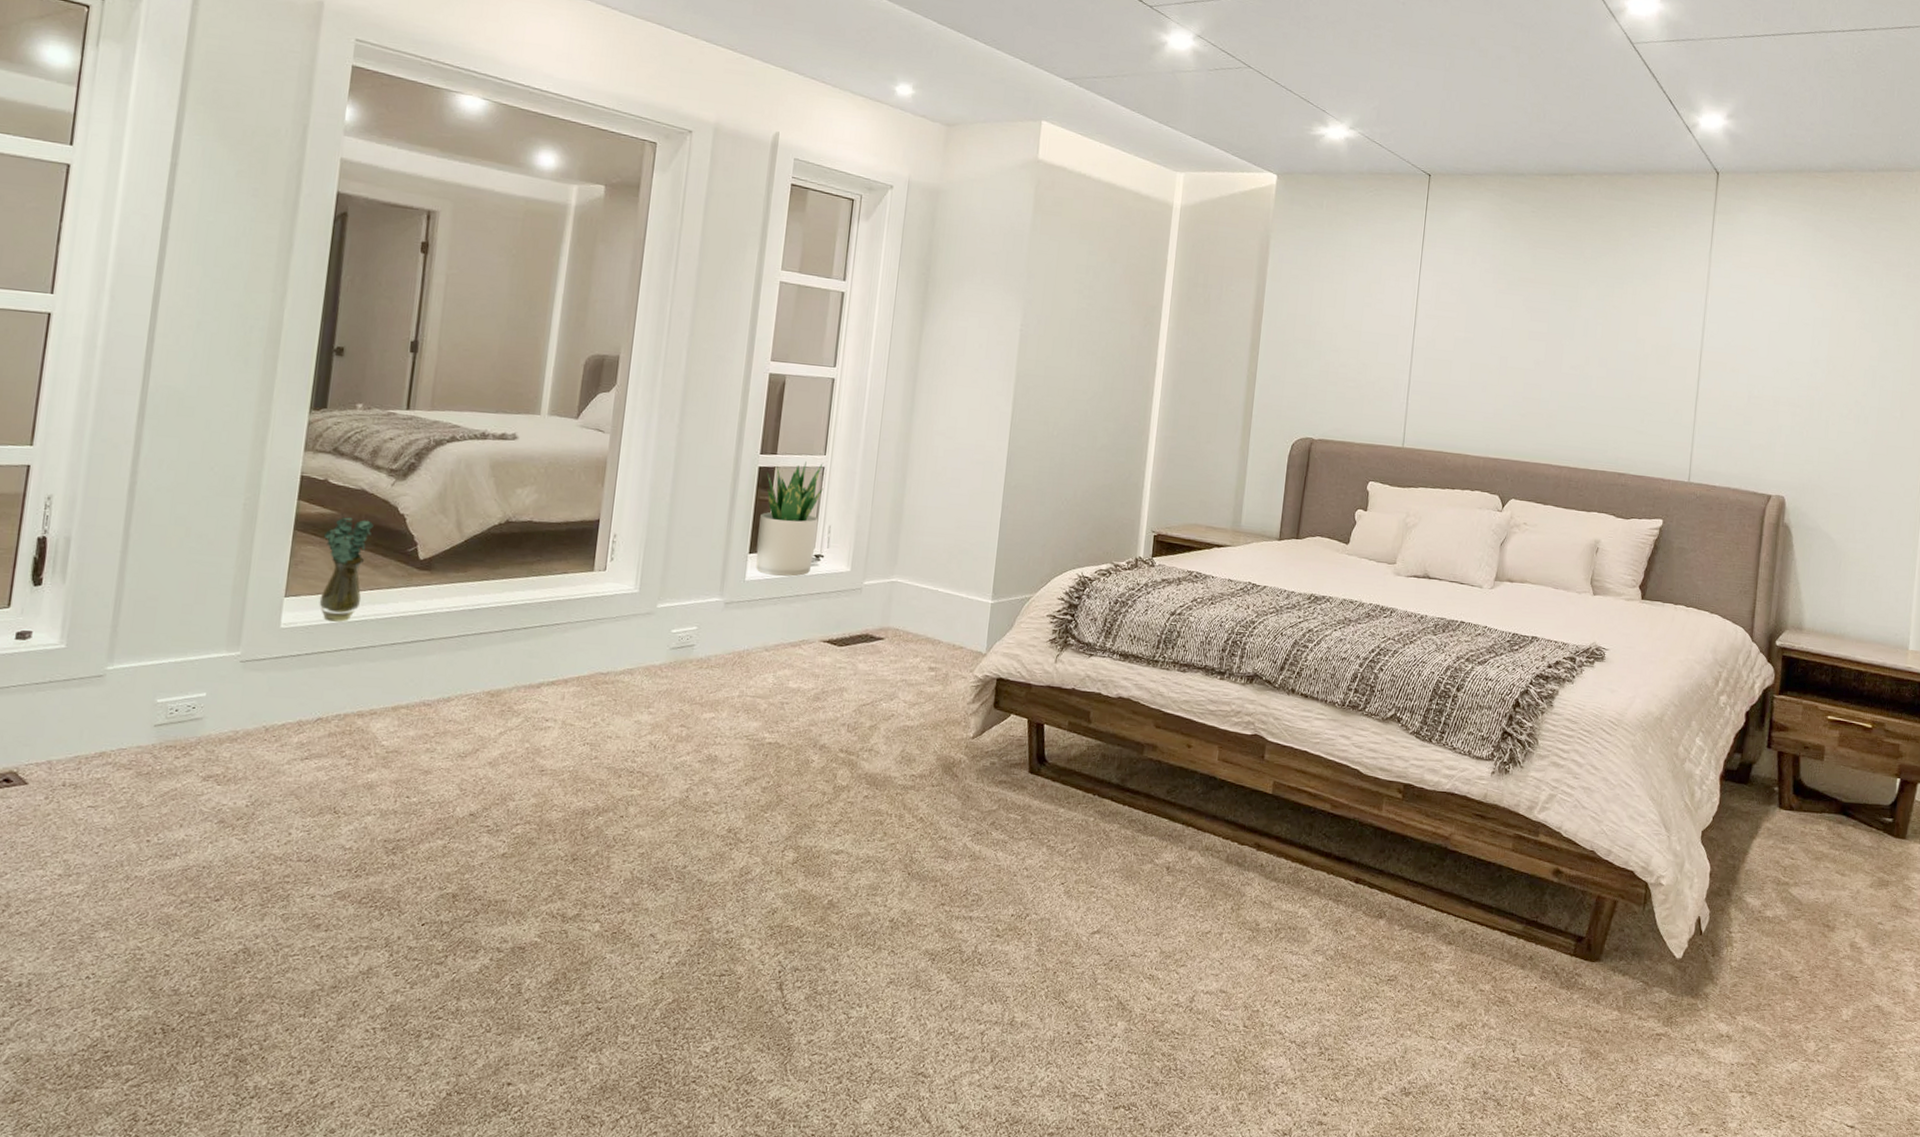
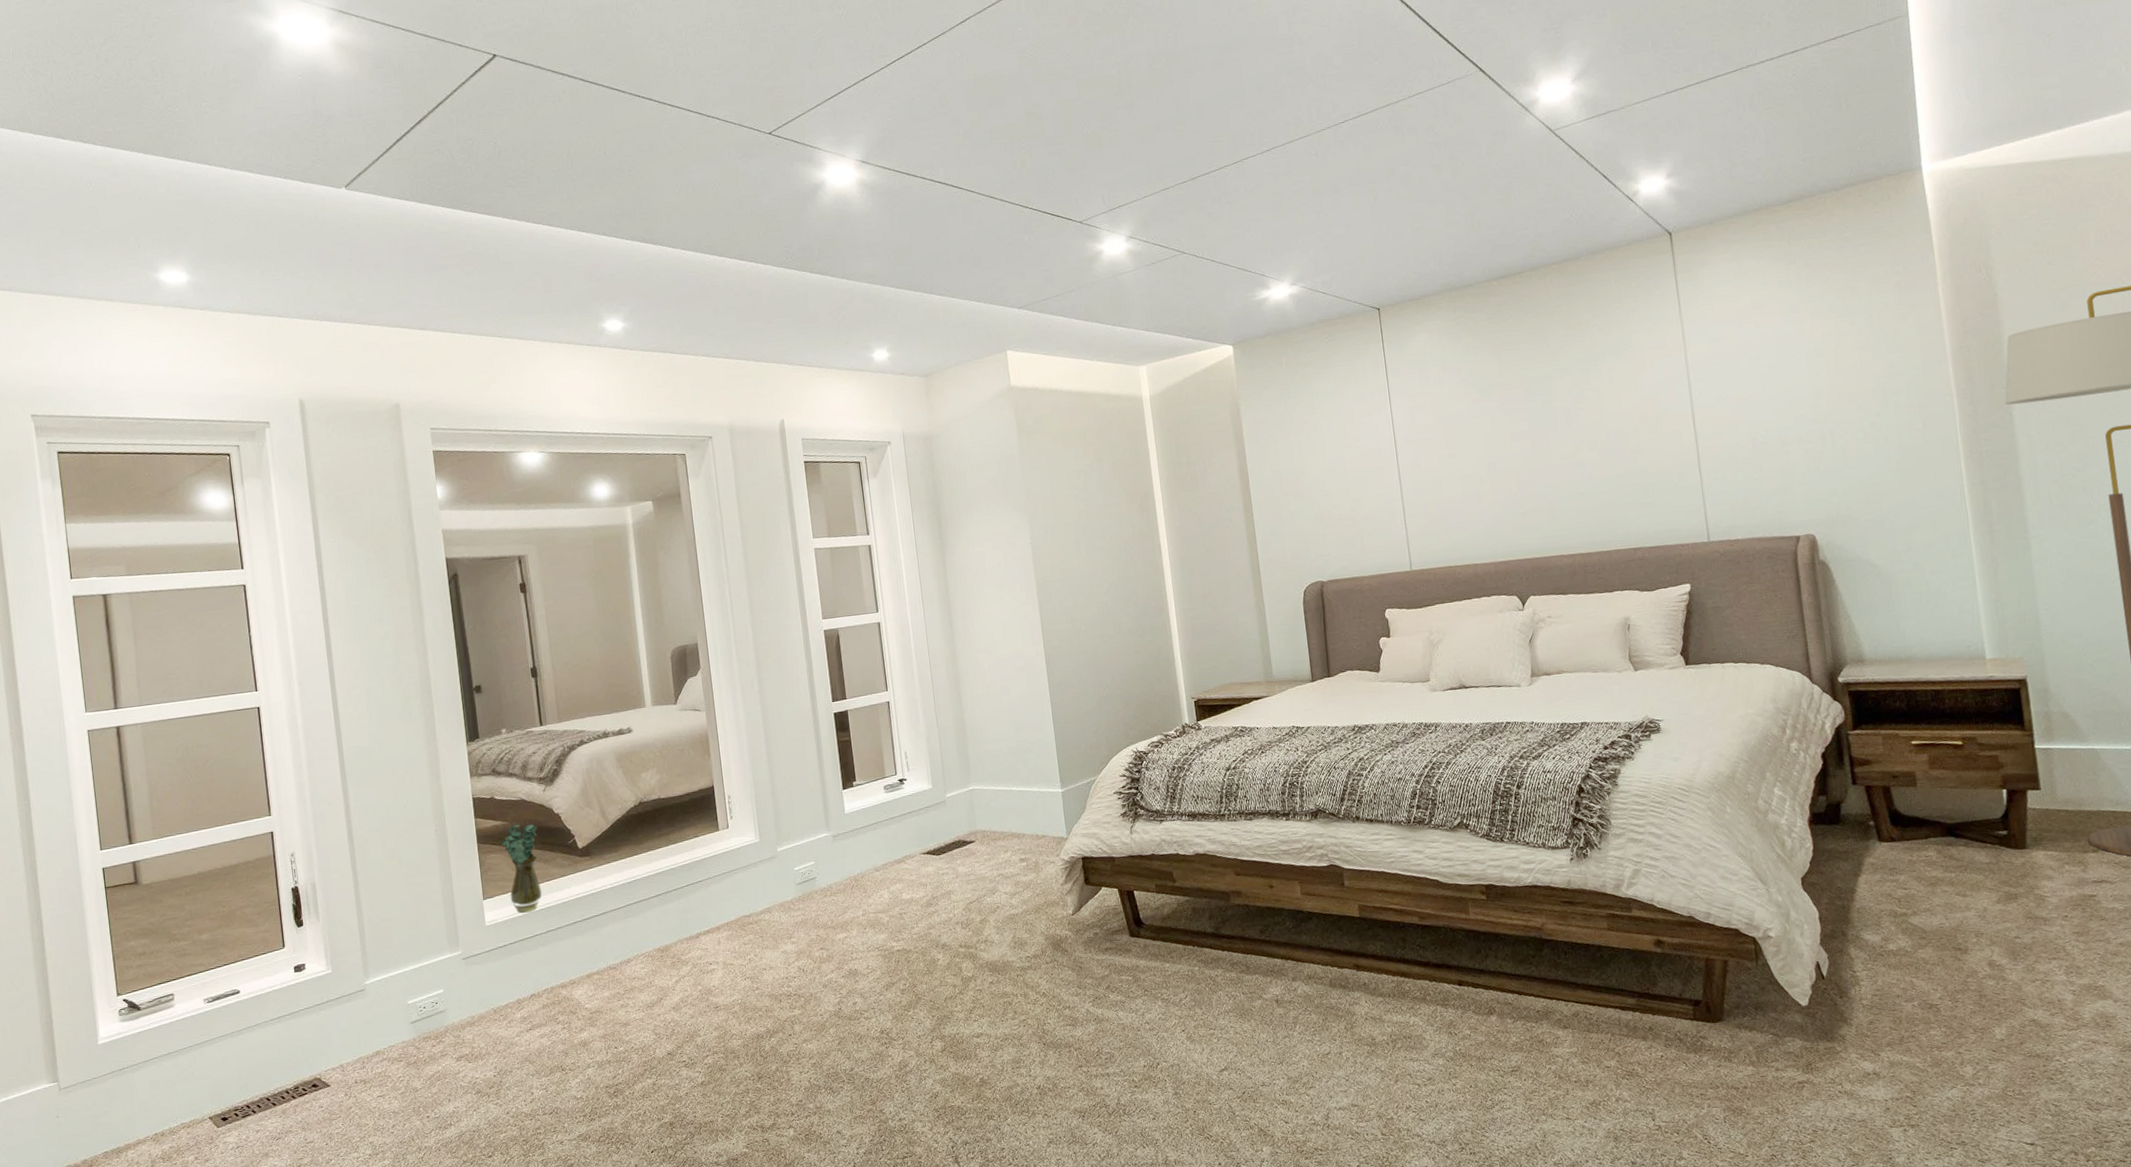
planter: present [756,461,824,577] -> none [841,698,898,805]

